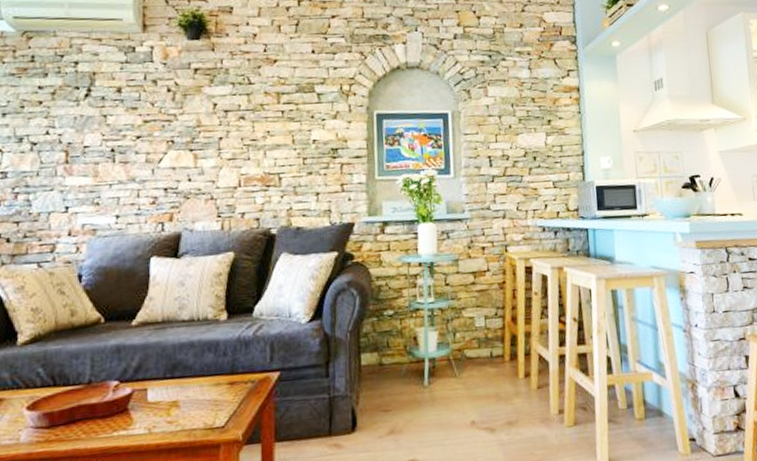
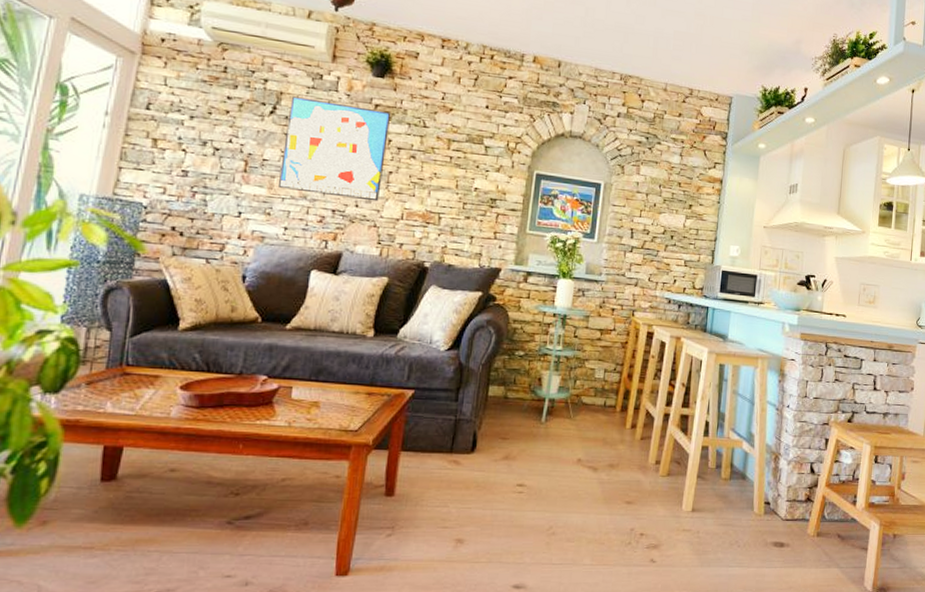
wall art: none [103,74,213,175] -> present [277,96,392,202]

